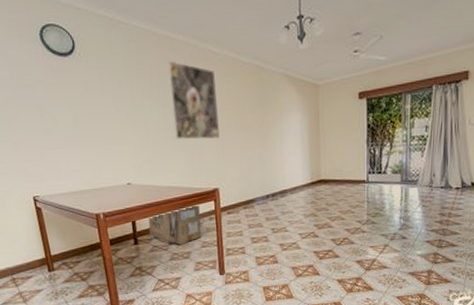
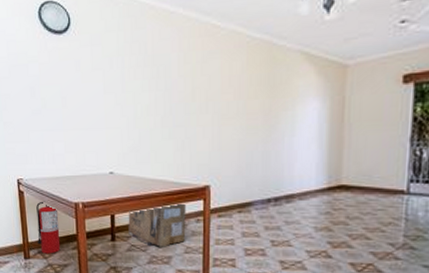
fire extinguisher: none [56,215,85,264] -> present [36,201,61,254]
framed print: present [167,60,220,140] -> none [163,37,216,127]

